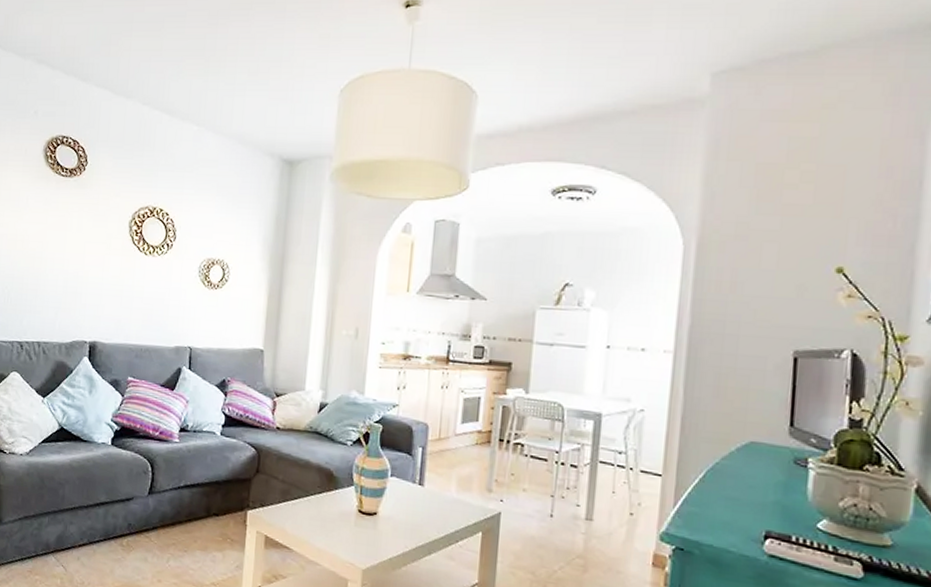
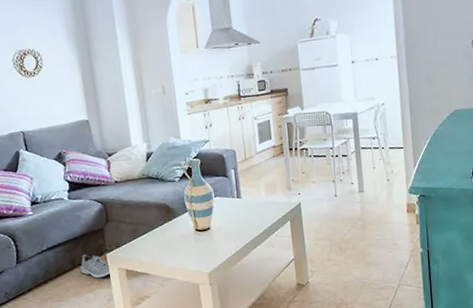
sneaker: none [215,504,248,538] -> present [80,254,111,279]

